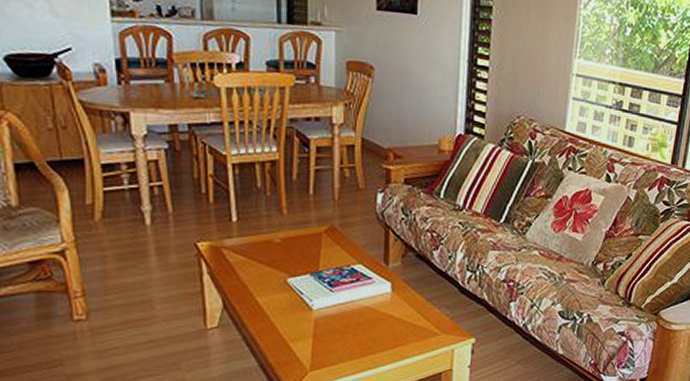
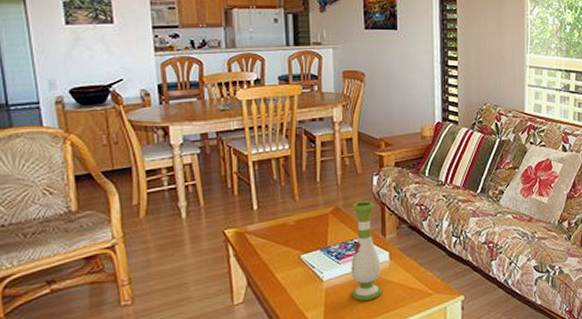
vase: none [345,221,381,335] -> present [351,201,383,301]

